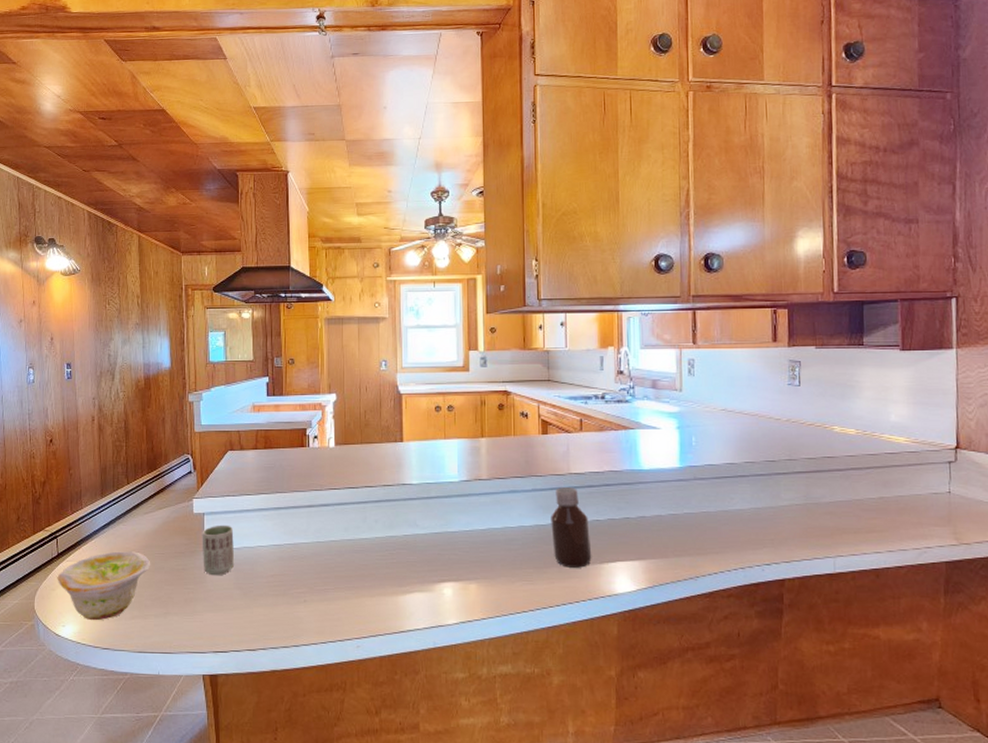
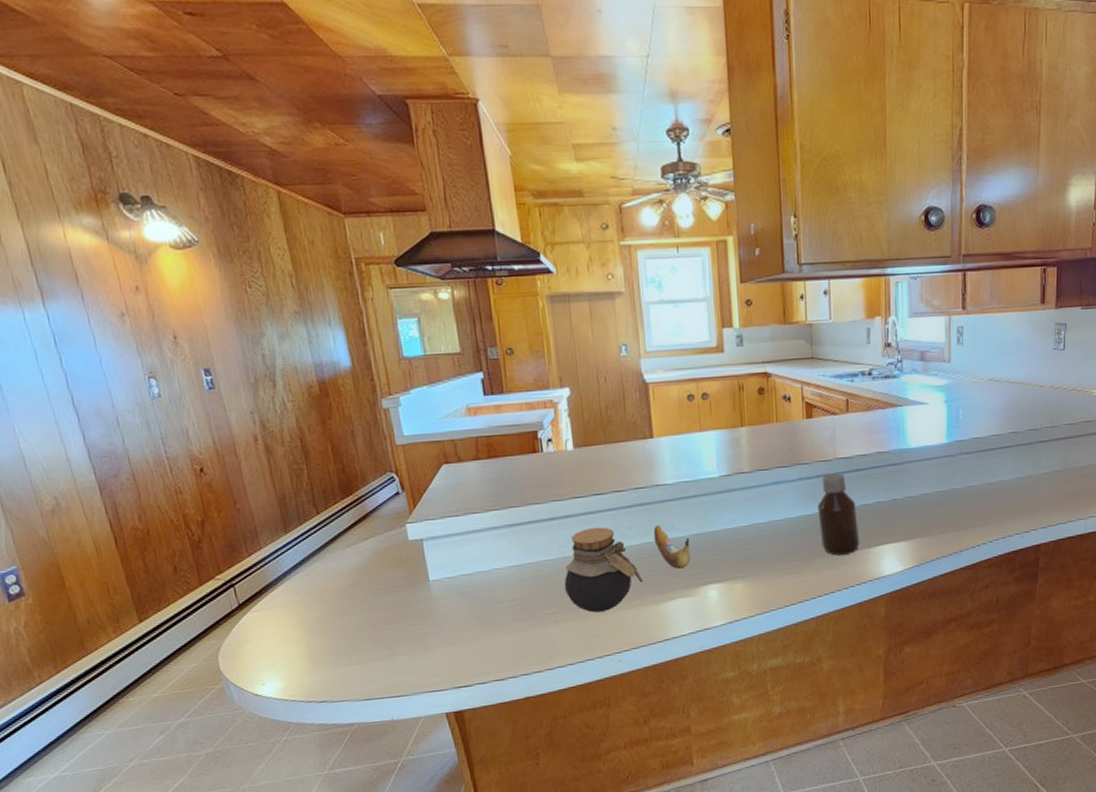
bowl: present [57,551,151,620] -> none [243,591,364,674]
cup: present [202,525,235,576] -> none [422,549,468,608]
jar: none [315,517,384,597] -> present [564,527,643,613]
banana: none [397,520,430,565] -> present [653,524,691,570]

